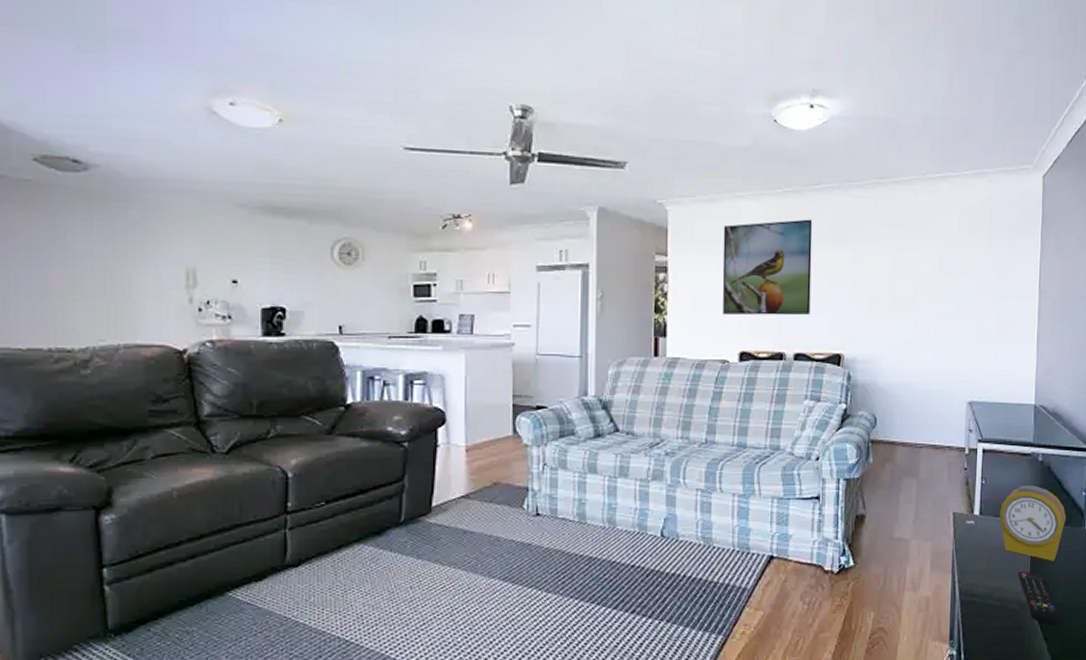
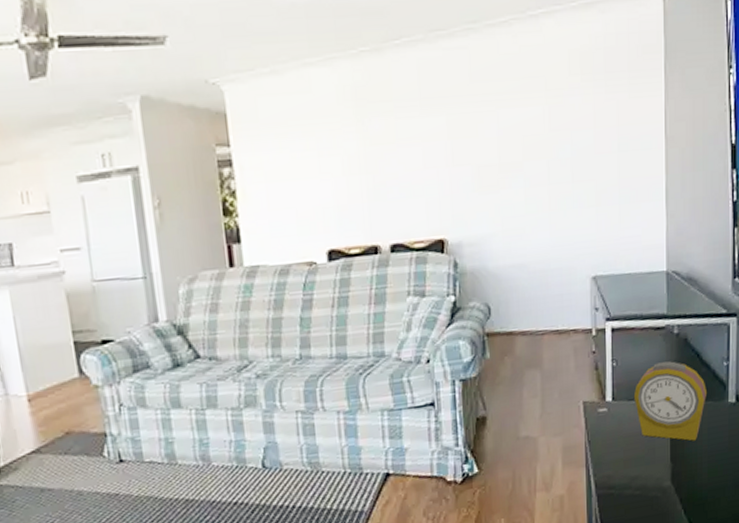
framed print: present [722,219,813,316] -> none [292,82,404,210]
remote control: present [1017,572,1061,625] -> none [657,455,706,508]

